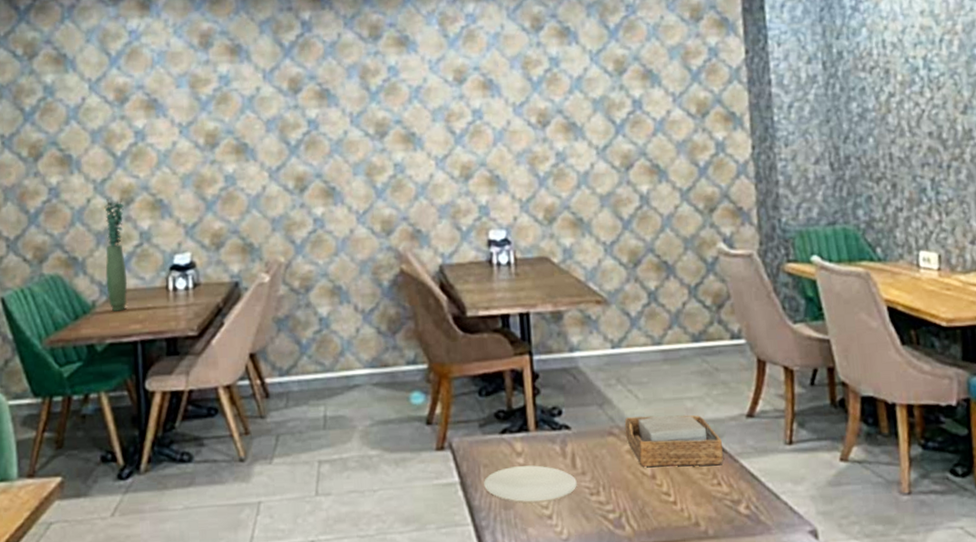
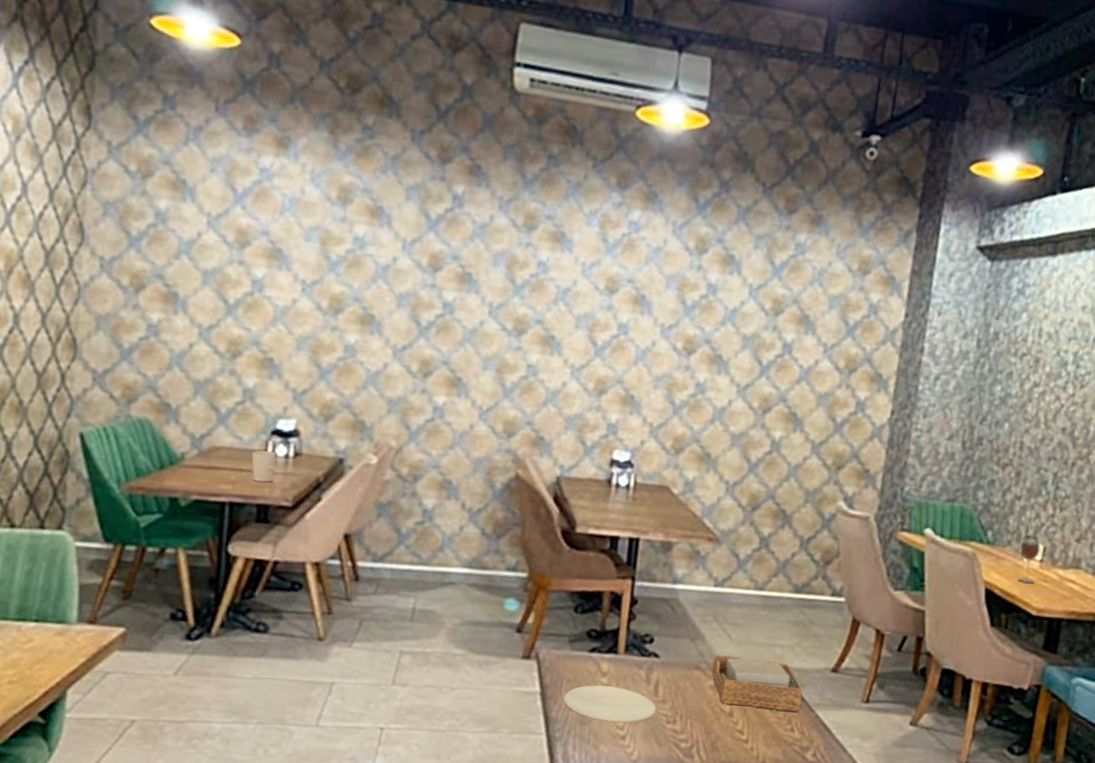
vase: present [104,199,128,313] -> none [199,347,229,469]
cup: none [155,285,181,317] -> present [251,450,279,483]
wineglass: none [913,245,937,295] -> present [1018,535,1041,584]

